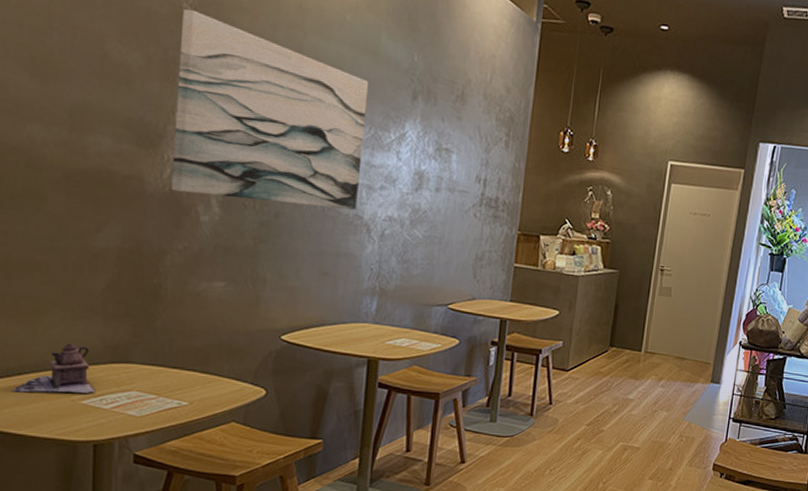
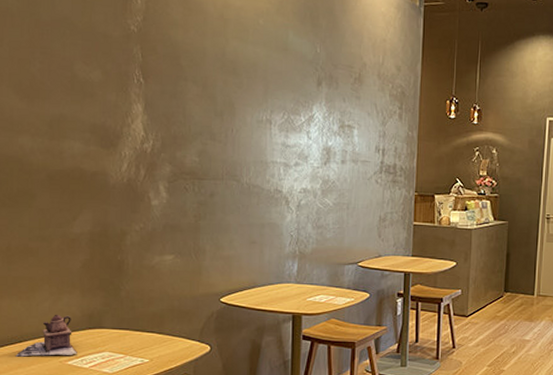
wall art: present [171,9,369,210] -> none [128,30,281,185]

